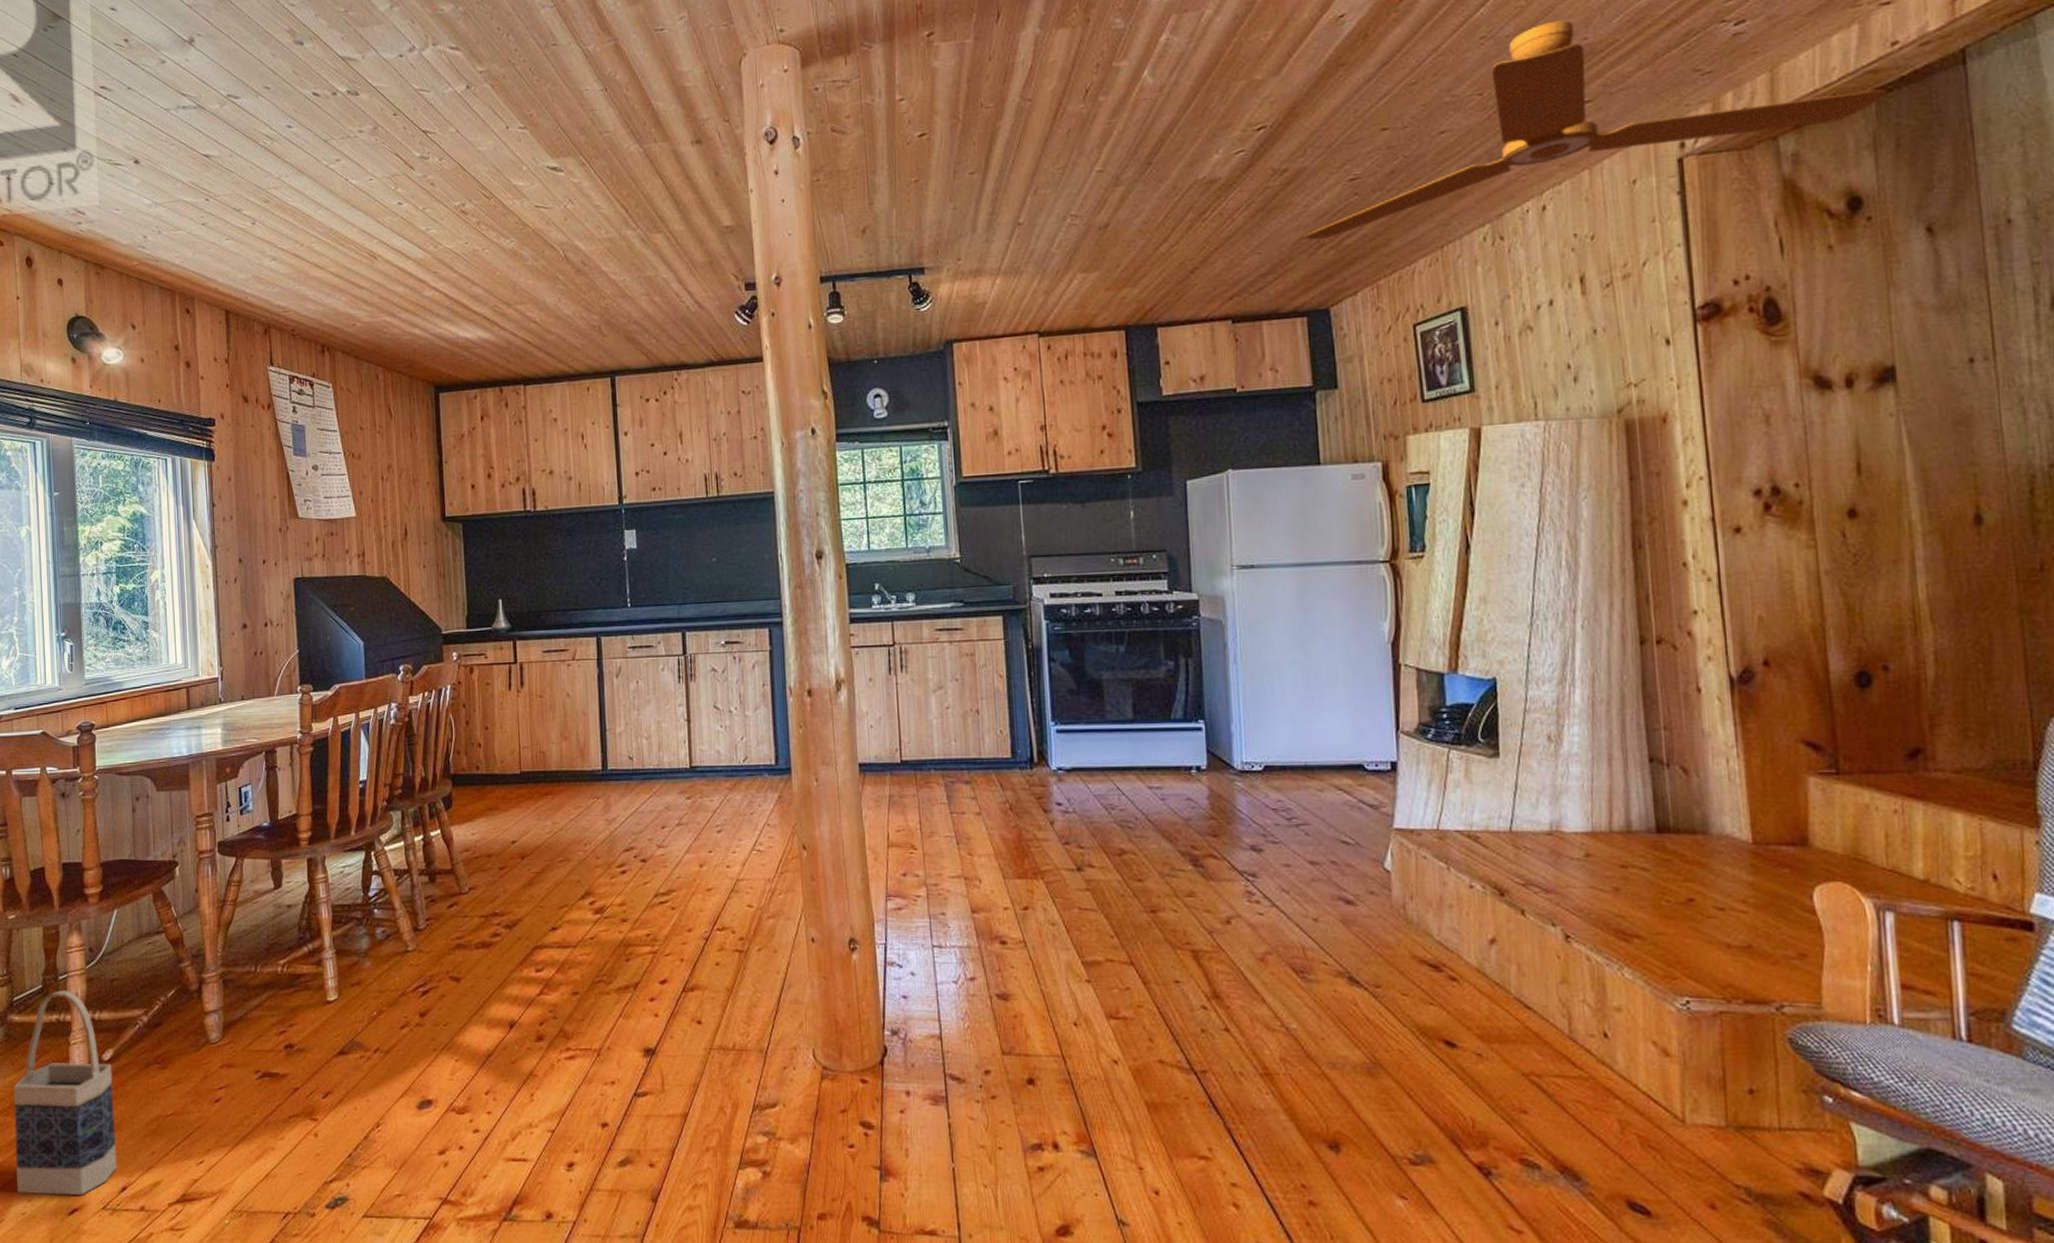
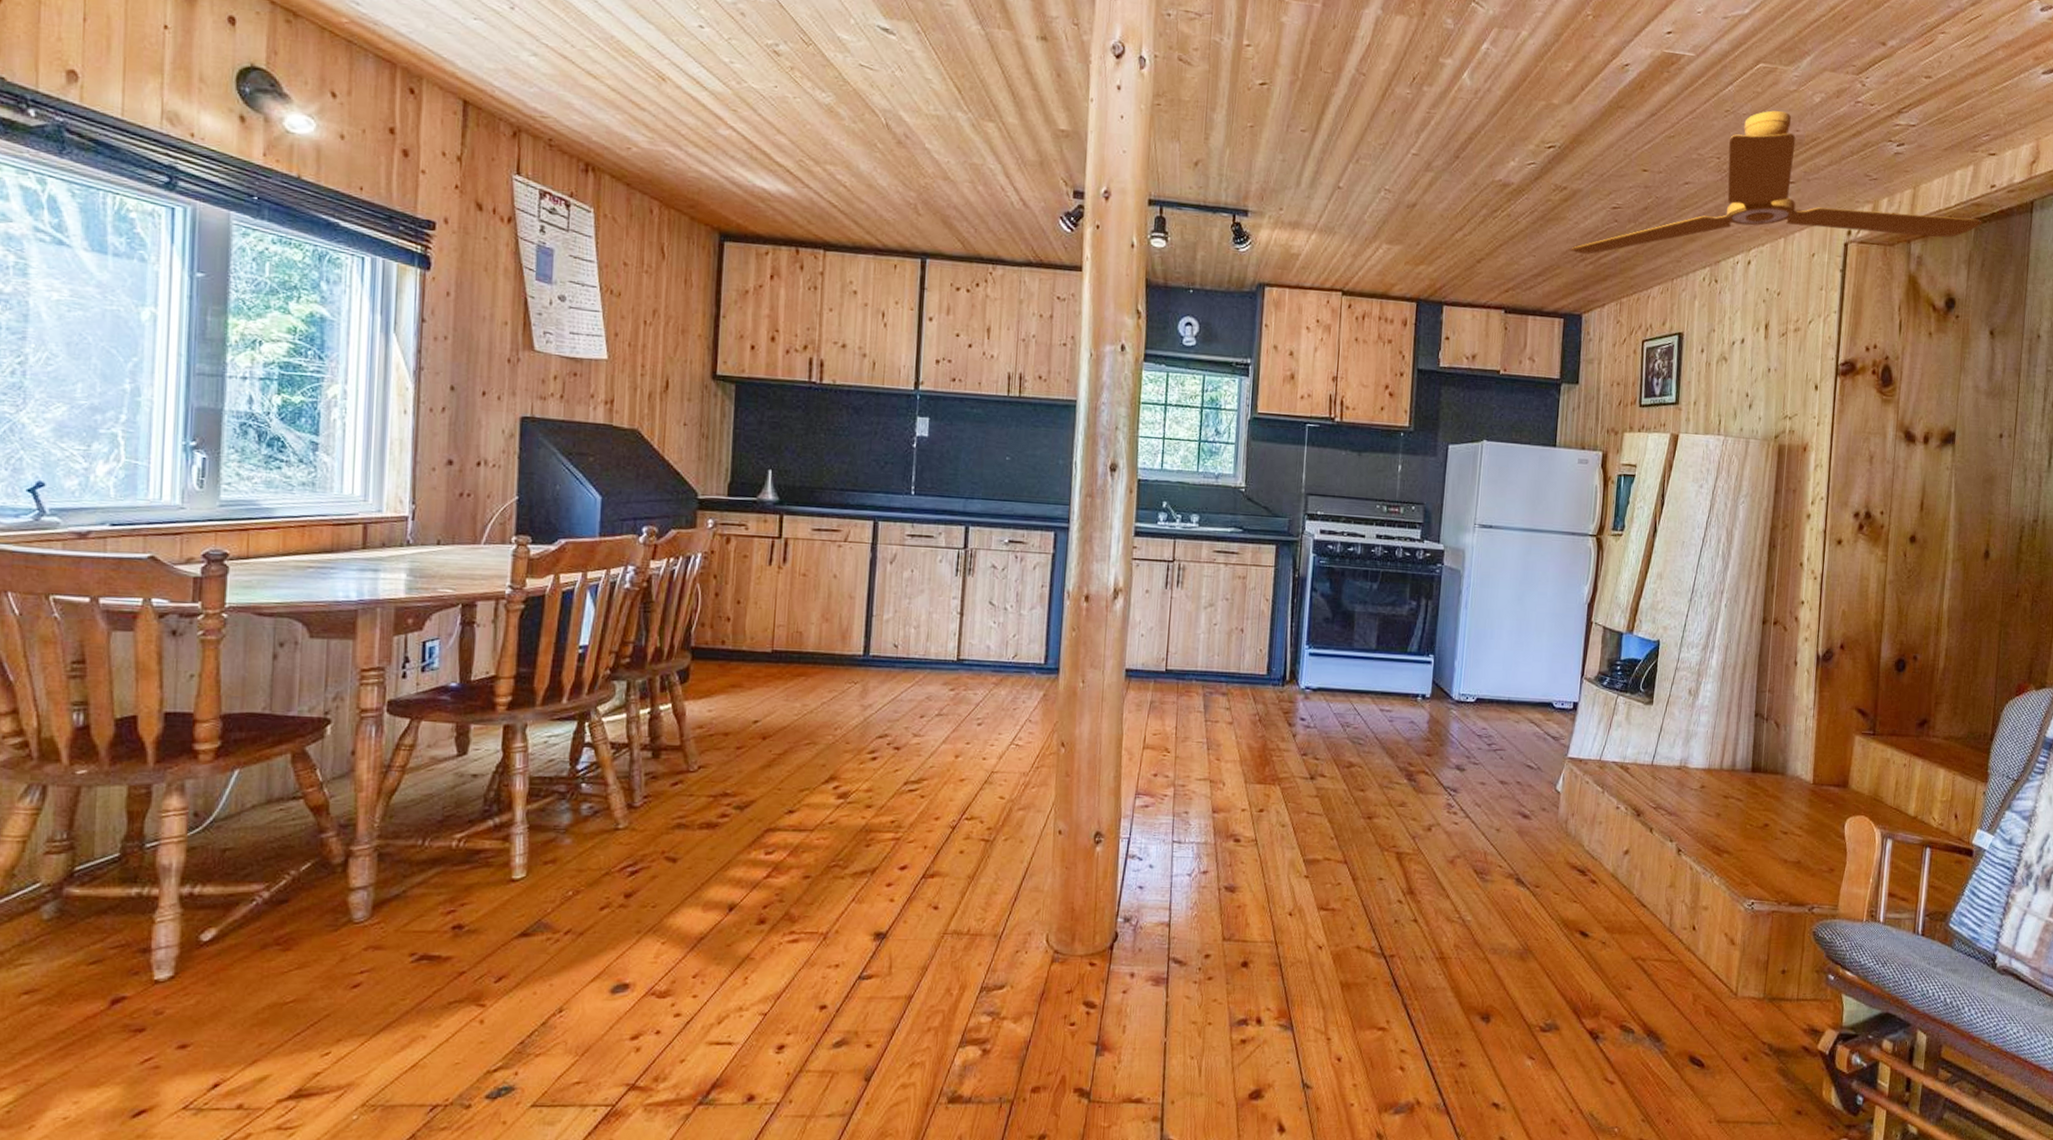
bag: present [13,990,117,1196] -> none [58,860,213,1096]

